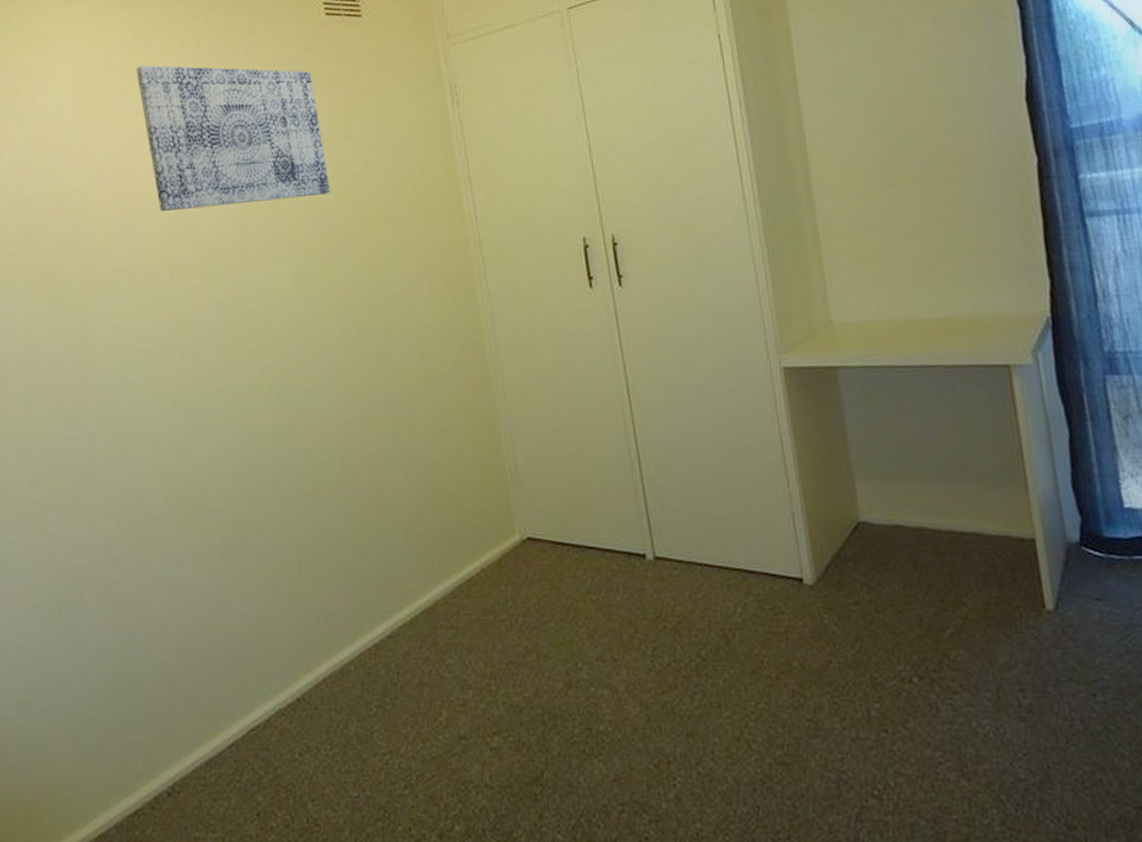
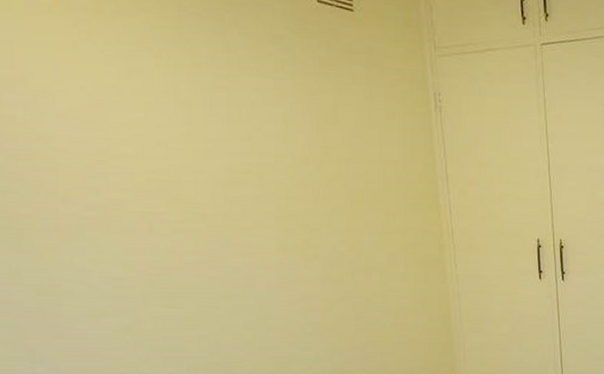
wall art: present [136,65,330,211] -> none [105,12,317,173]

